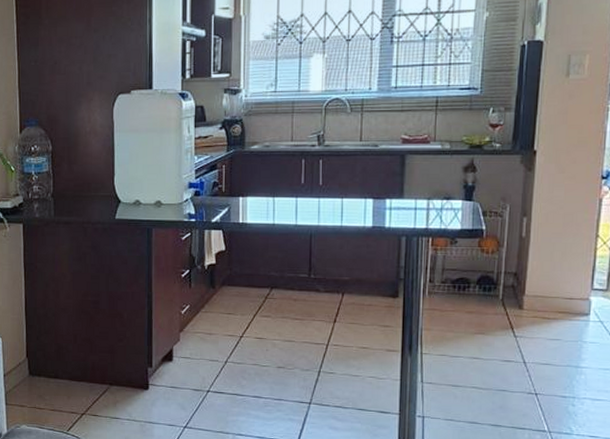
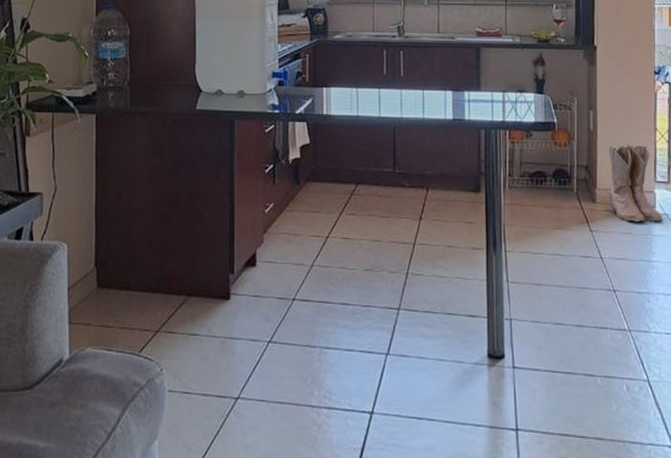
boots: none [536,251,598,330] -> present [608,144,664,223]

